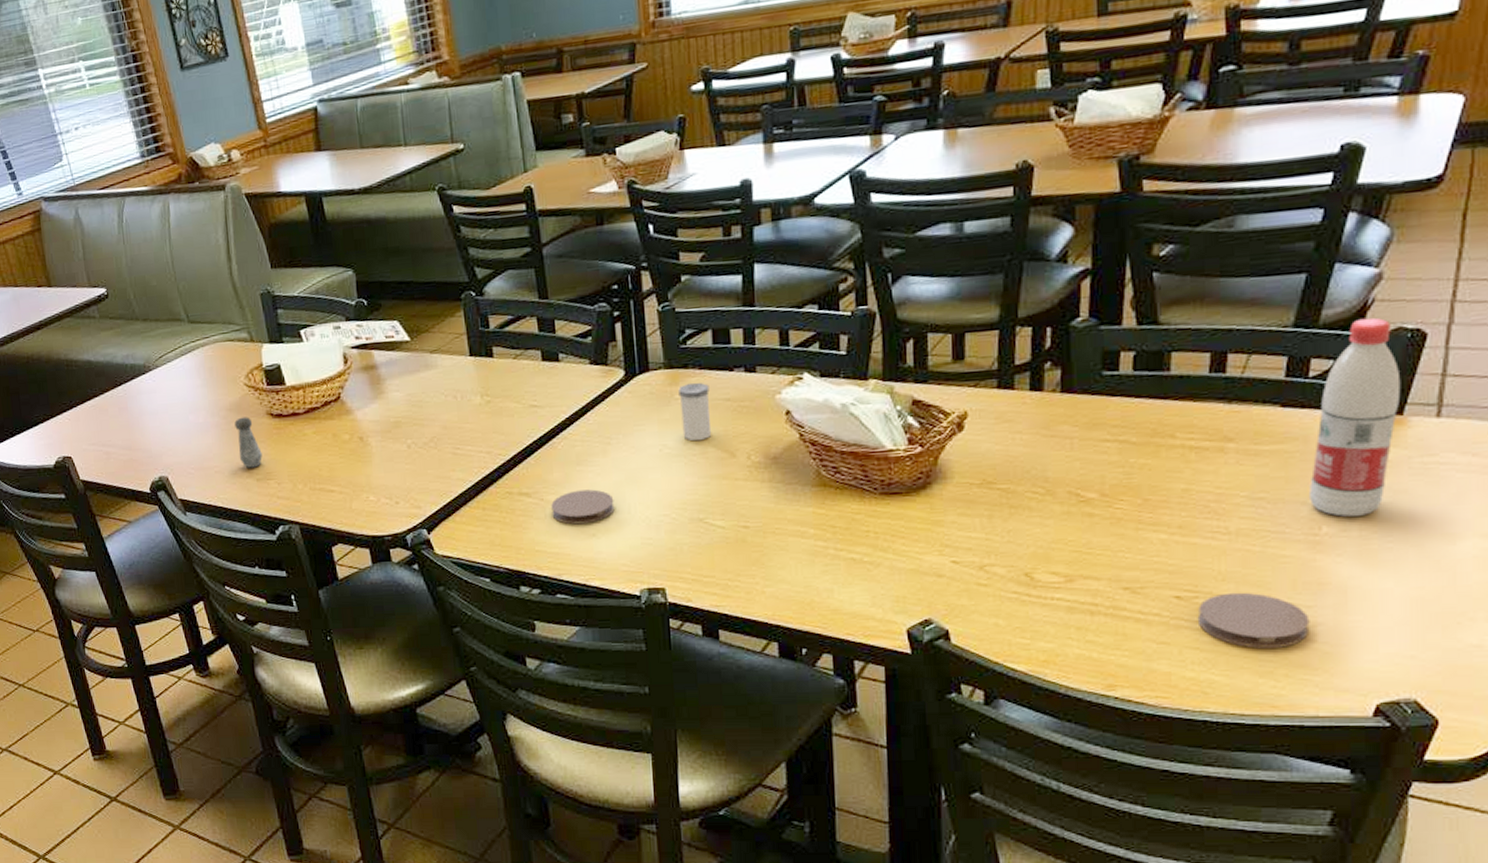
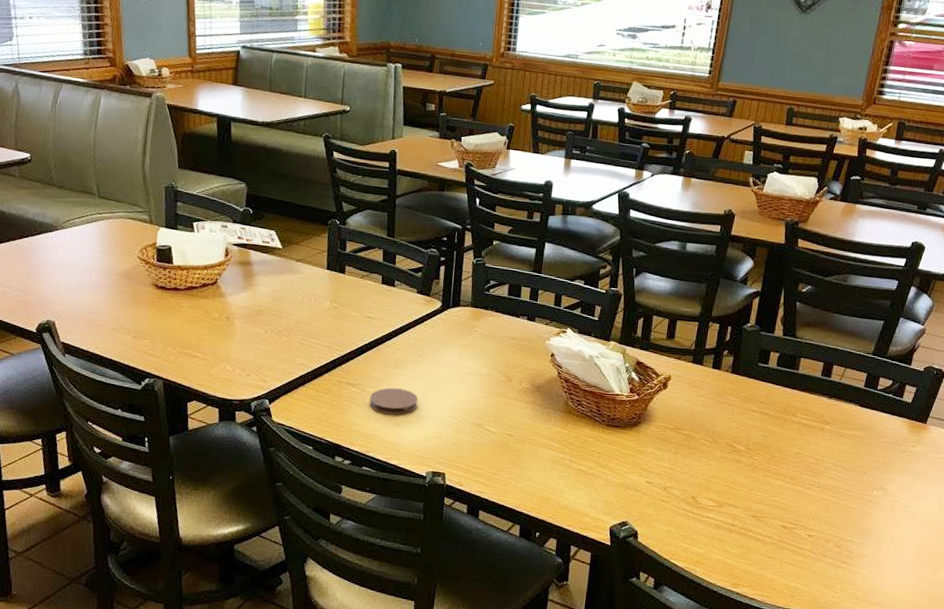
salt shaker: present [234,417,262,468] -> none [121,283,142,327]
salt shaker: present [678,382,712,441] -> none [476,320,501,365]
coaster: present [1197,592,1310,648] -> none [793,528,859,570]
water bottle: present [1309,317,1401,517] -> none [868,356,928,487]

